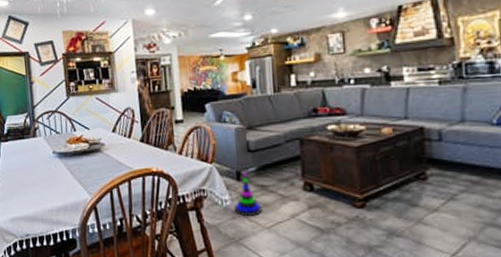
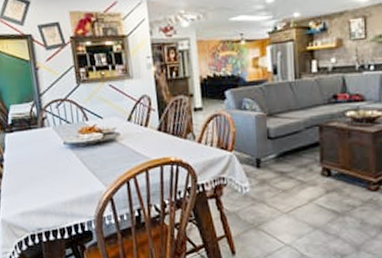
stacking toy: present [234,172,262,216] -> none [254,159,281,202]

